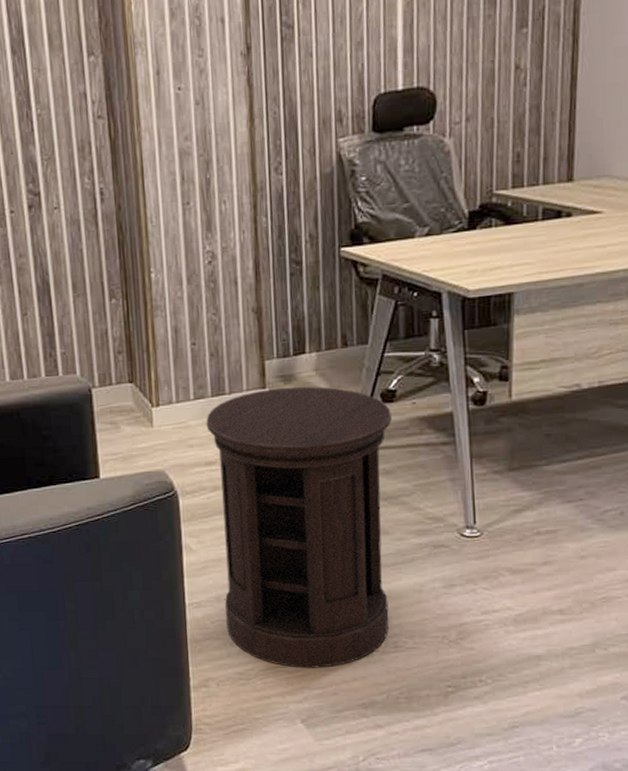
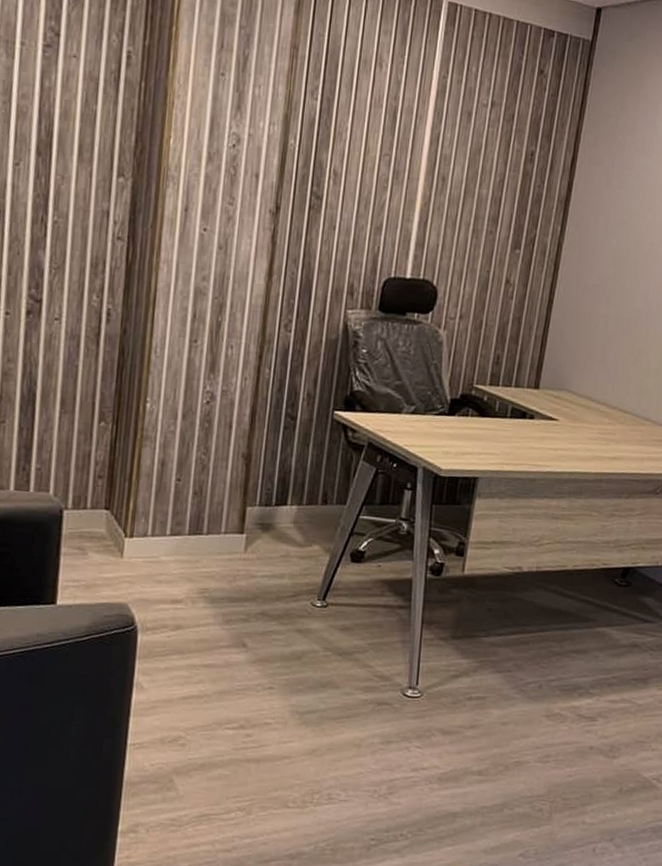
side table: present [206,386,392,668] -> none [166,535,358,817]

